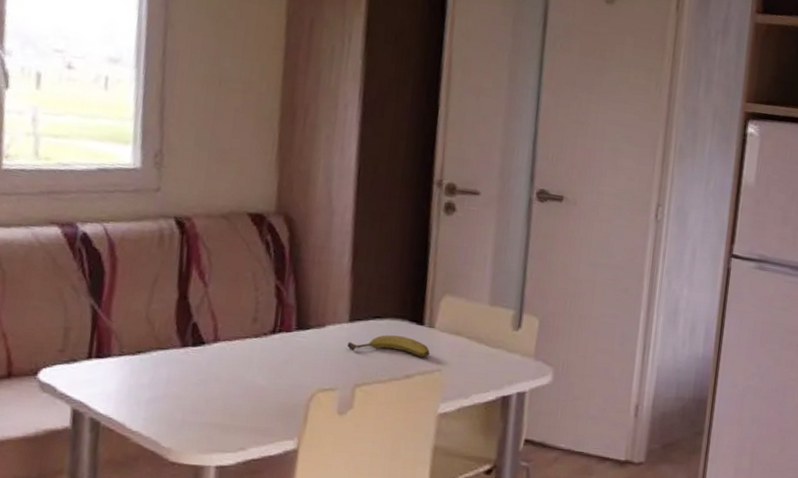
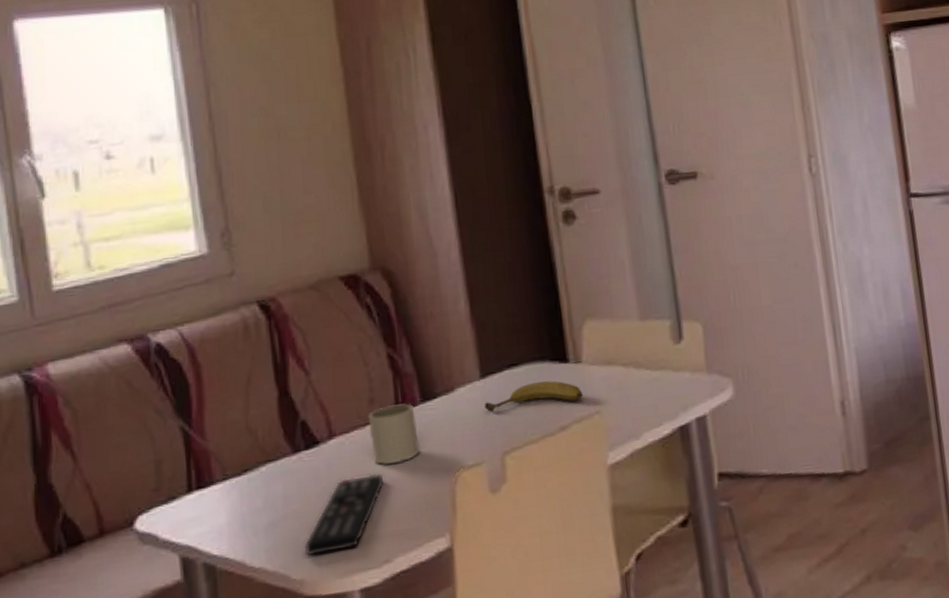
remote control: none [175,376,253,433] -> present [303,473,385,556]
mug: none [247,326,289,374] -> present [368,403,421,466]

